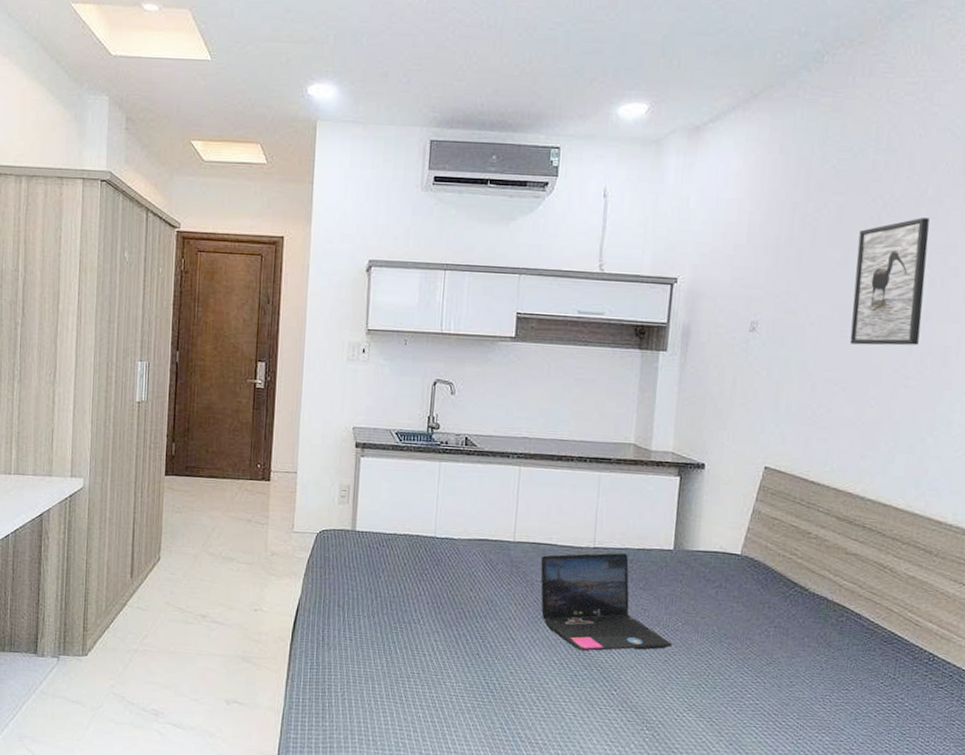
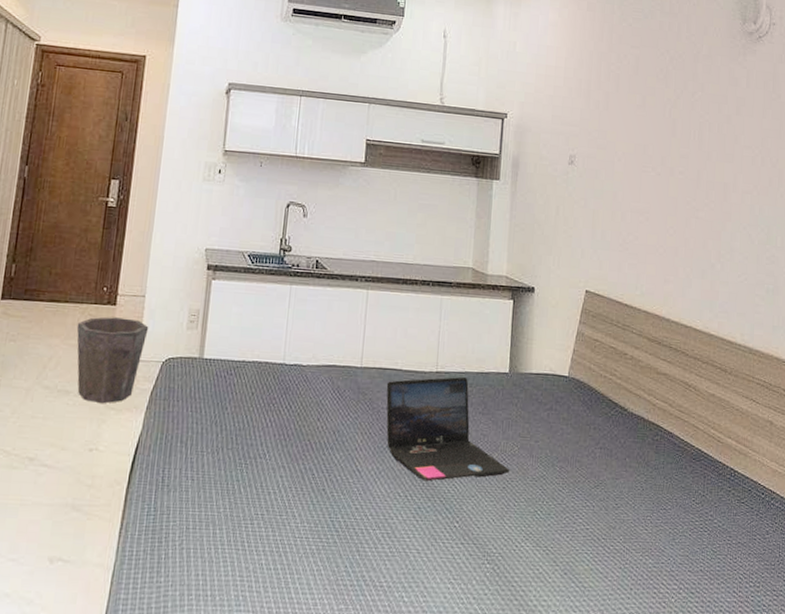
waste bin: none [235,491,302,570] -> present [76,317,149,404]
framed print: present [849,218,930,346] -> none [650,71,706,181]

